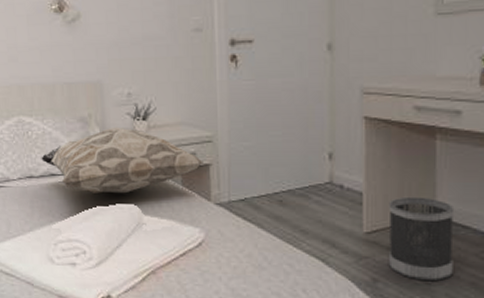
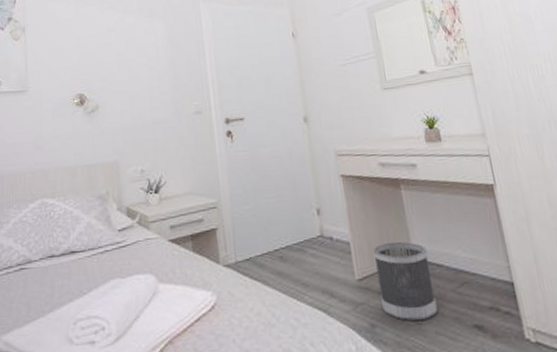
decorative pillow: present [41,126,203,194] -> none [62,201,211,267]

